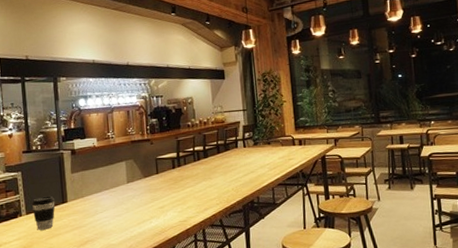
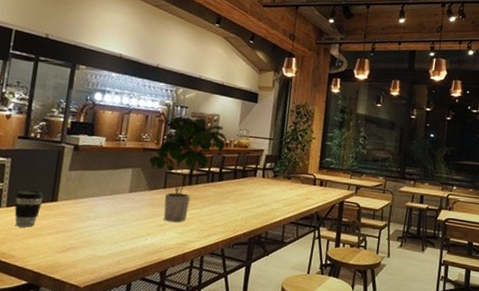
potted plant: none [138,103,204,204] -> present [149,117,227,223]

